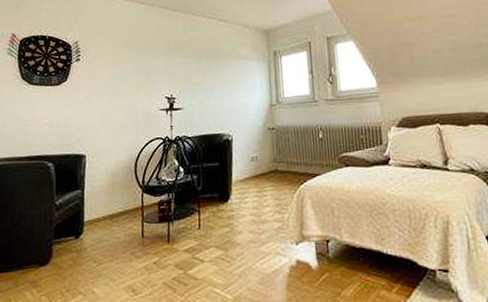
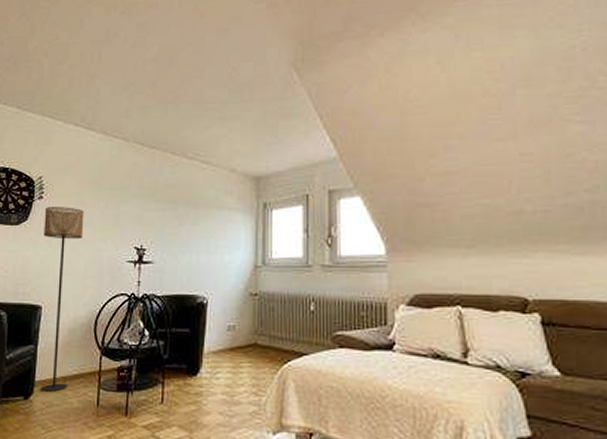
floor lamp: none [82,66,119,230] -> present [40,207,84,392]

